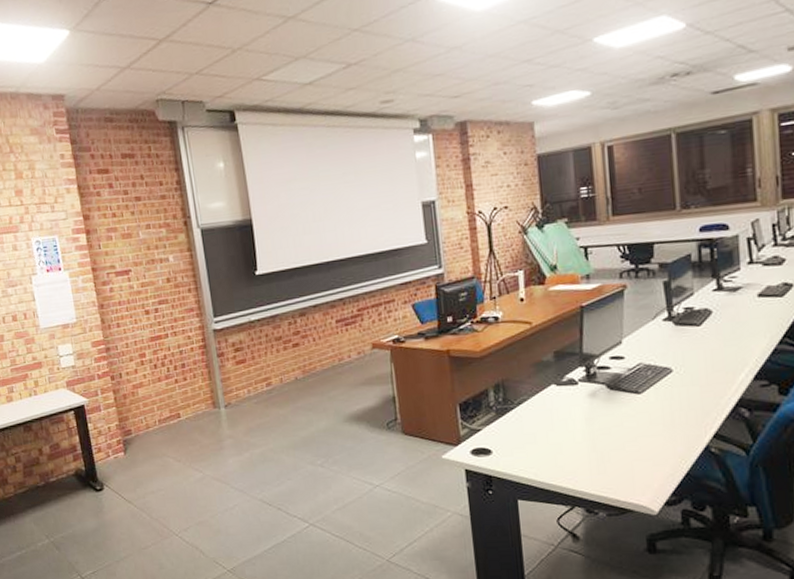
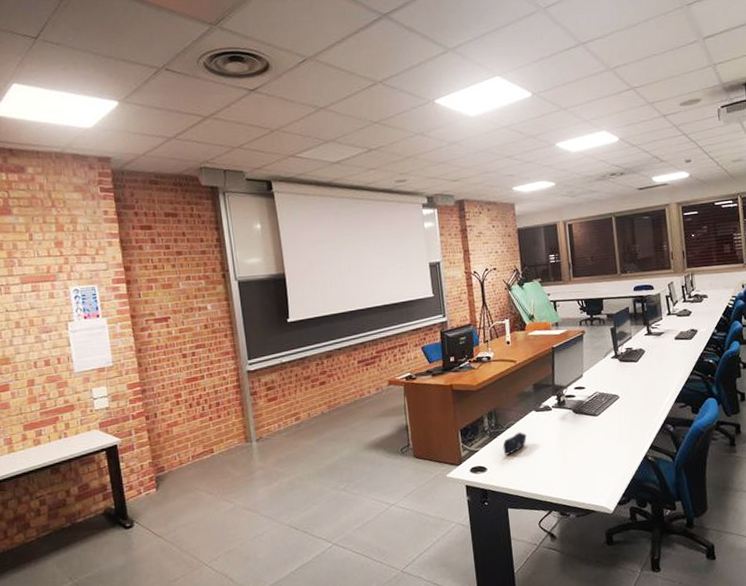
pencil case: none [512,409,544,437] -> present [502,432,527,455]

